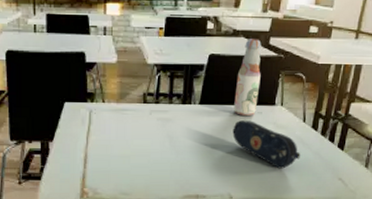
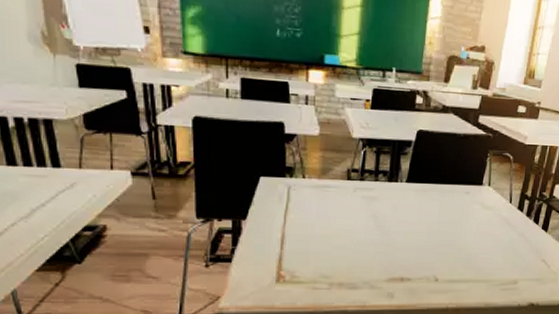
pencil case: present [232,120,300,169] -> none [439,200,506,250]
bottle: present [234,39,261,117] -> none [441,116,471,197]

